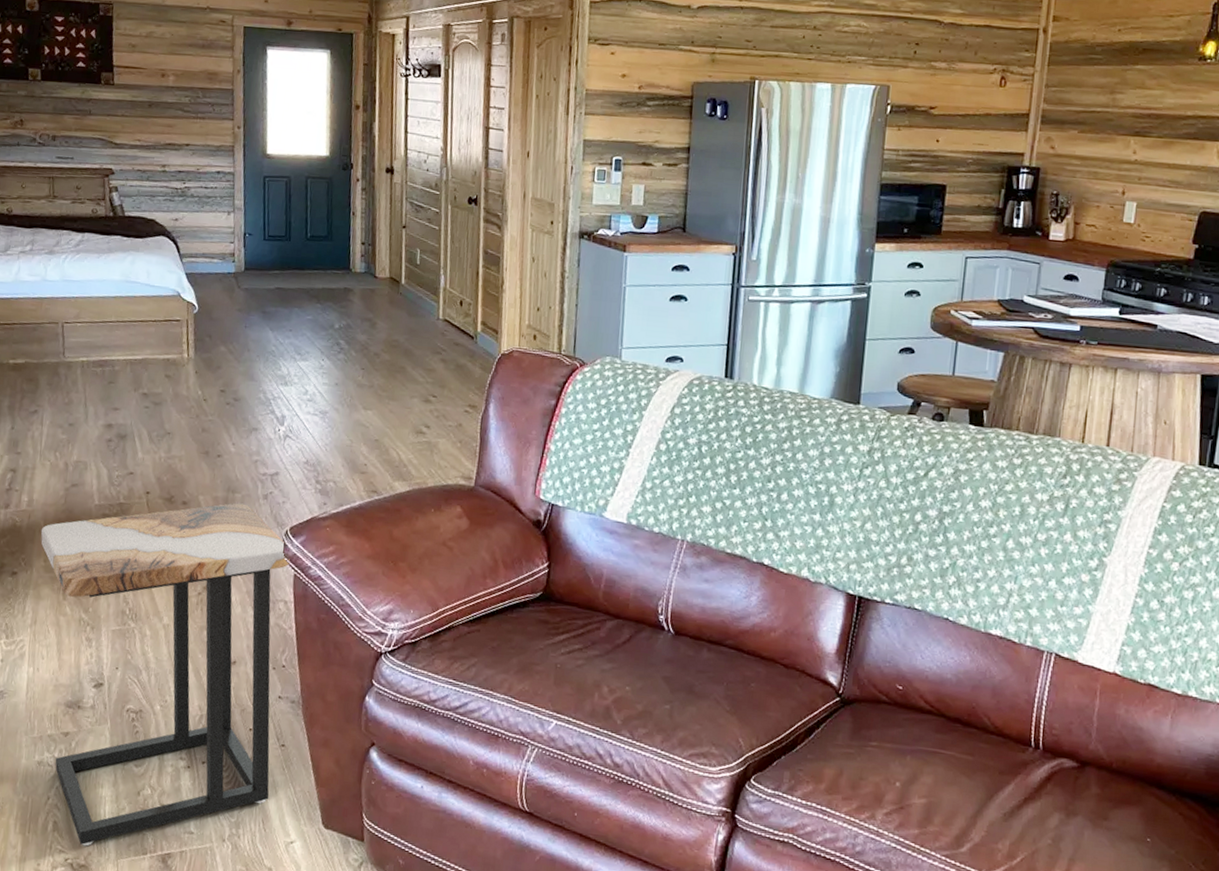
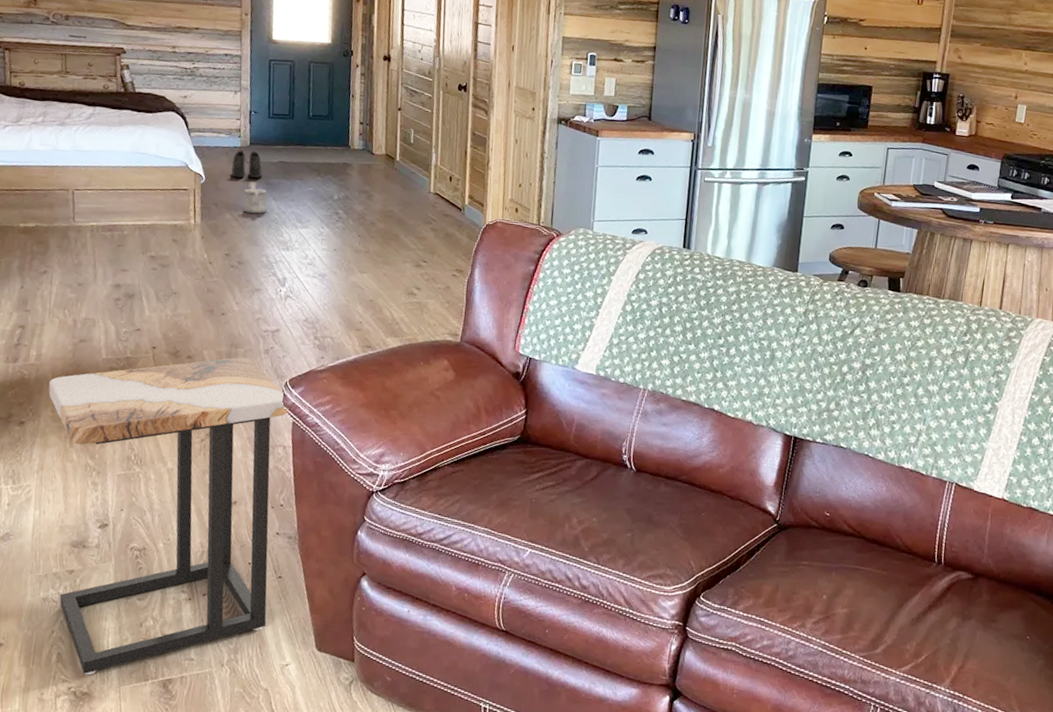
boots: none [225,277,258,307] -> present [231,150,263,178]
watering can: none [238,310,264,346] -> present [243,181,268,214]

